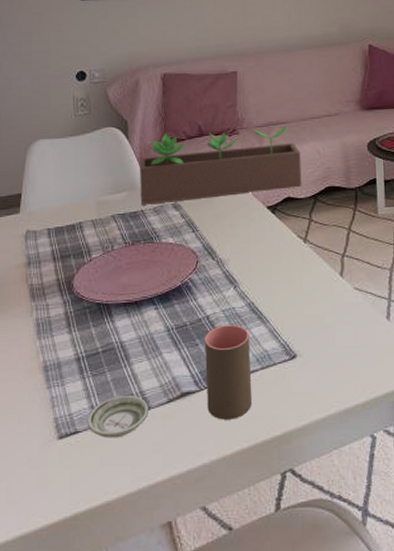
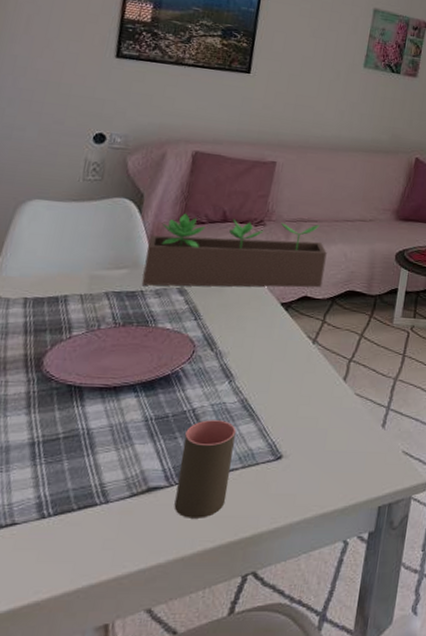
saucer: present [87,395,149,438] -> none [29,486,107,532]

